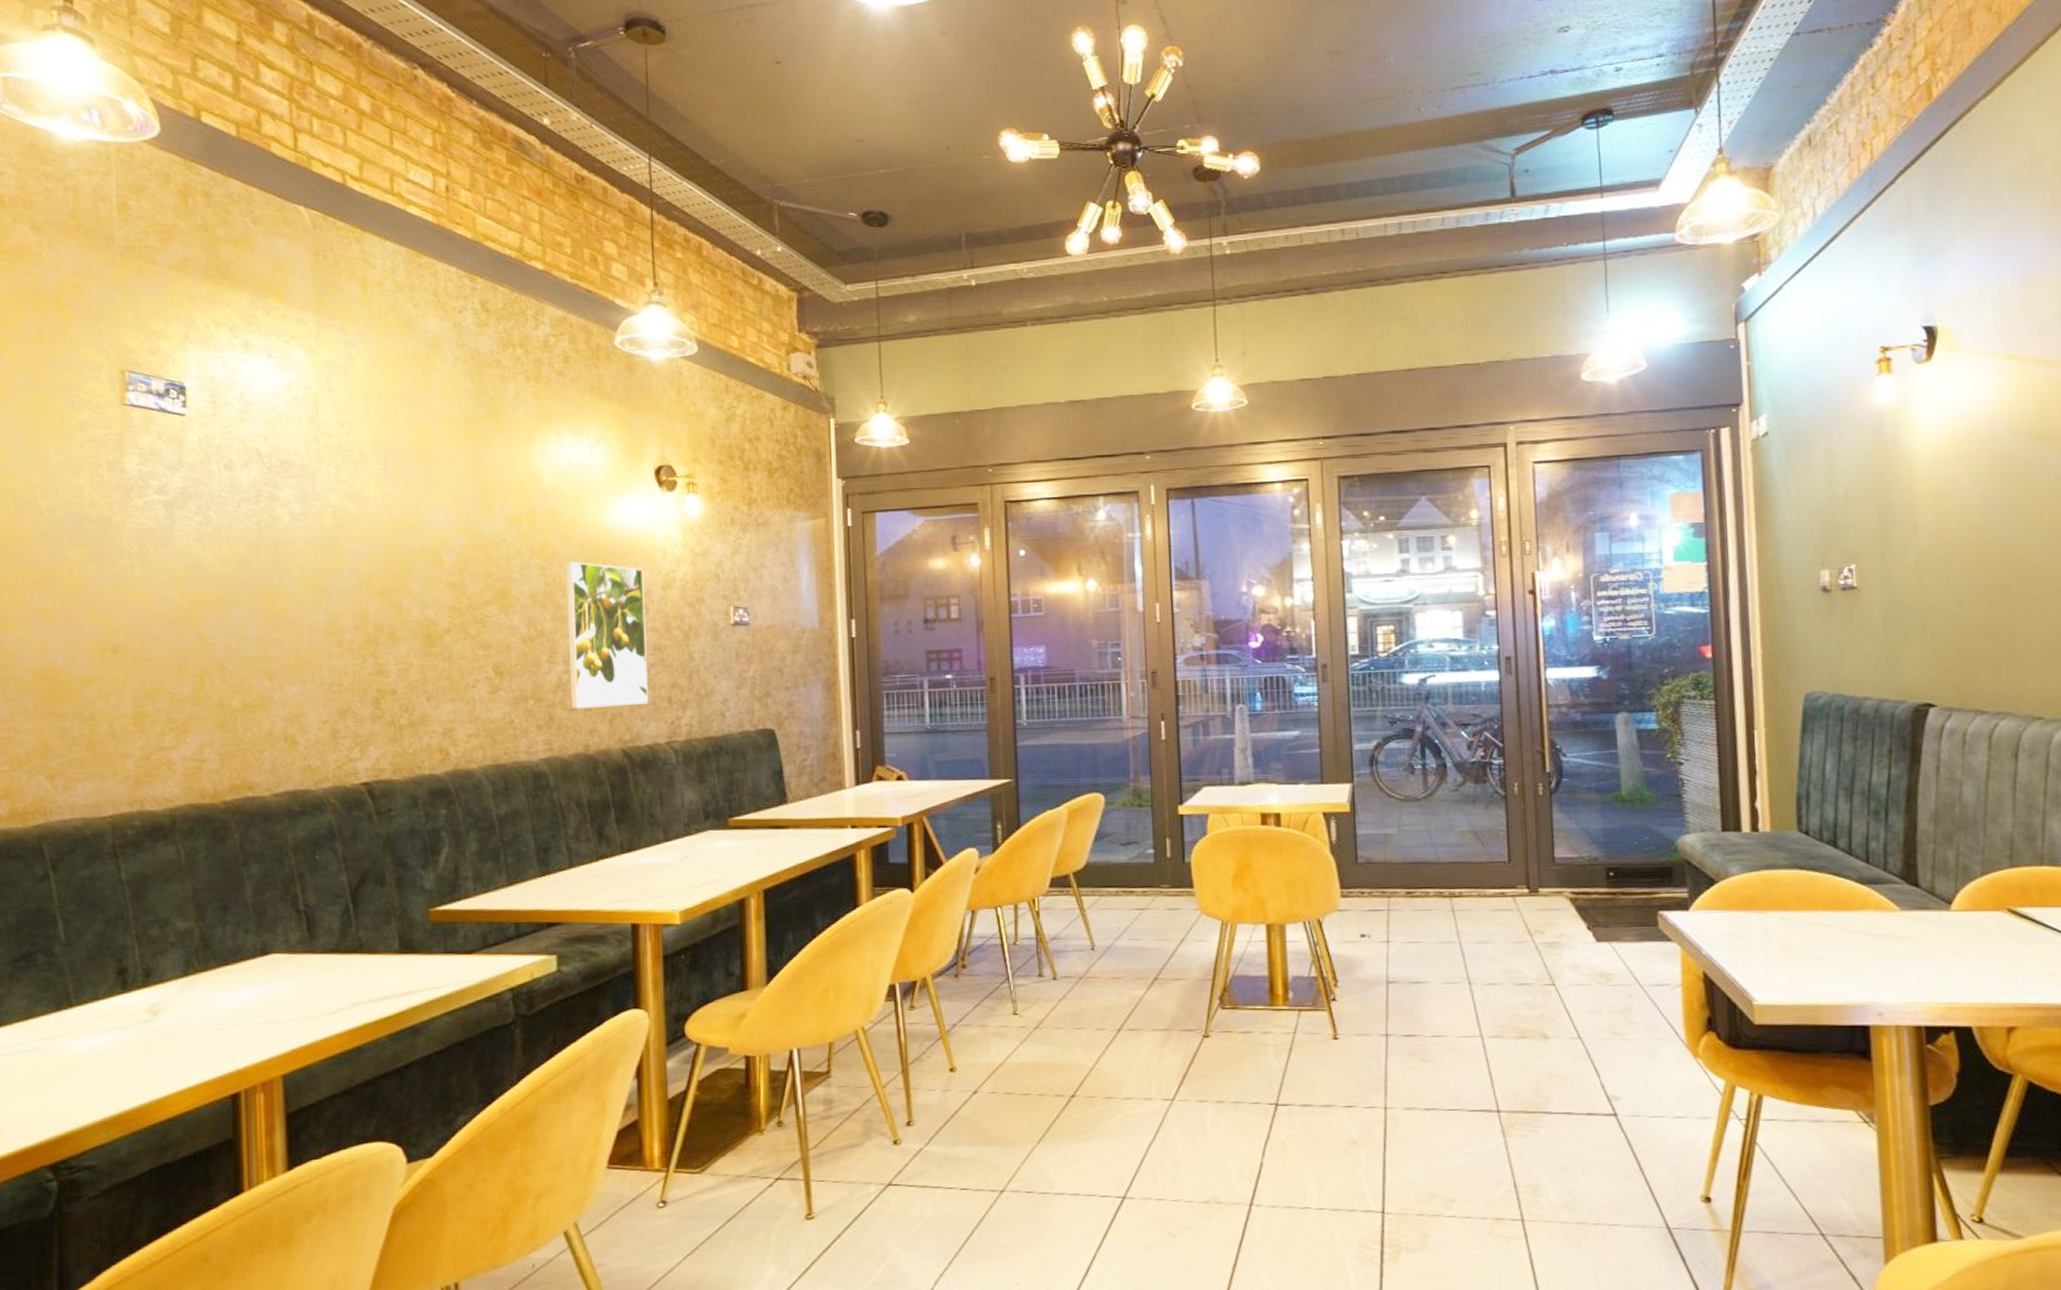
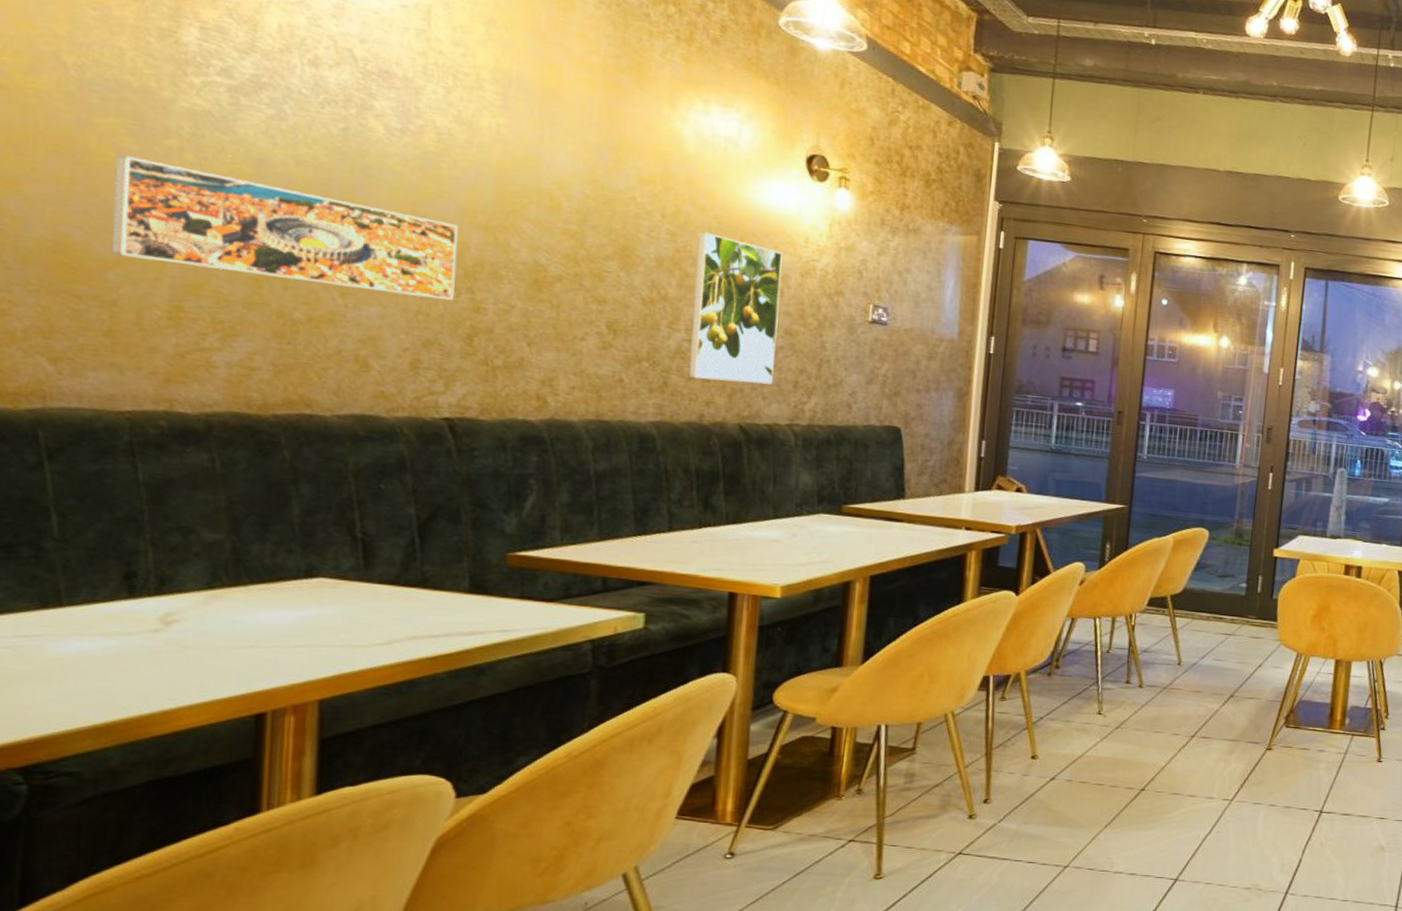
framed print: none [84,581,360,674] -> present [111,154,458,300]

